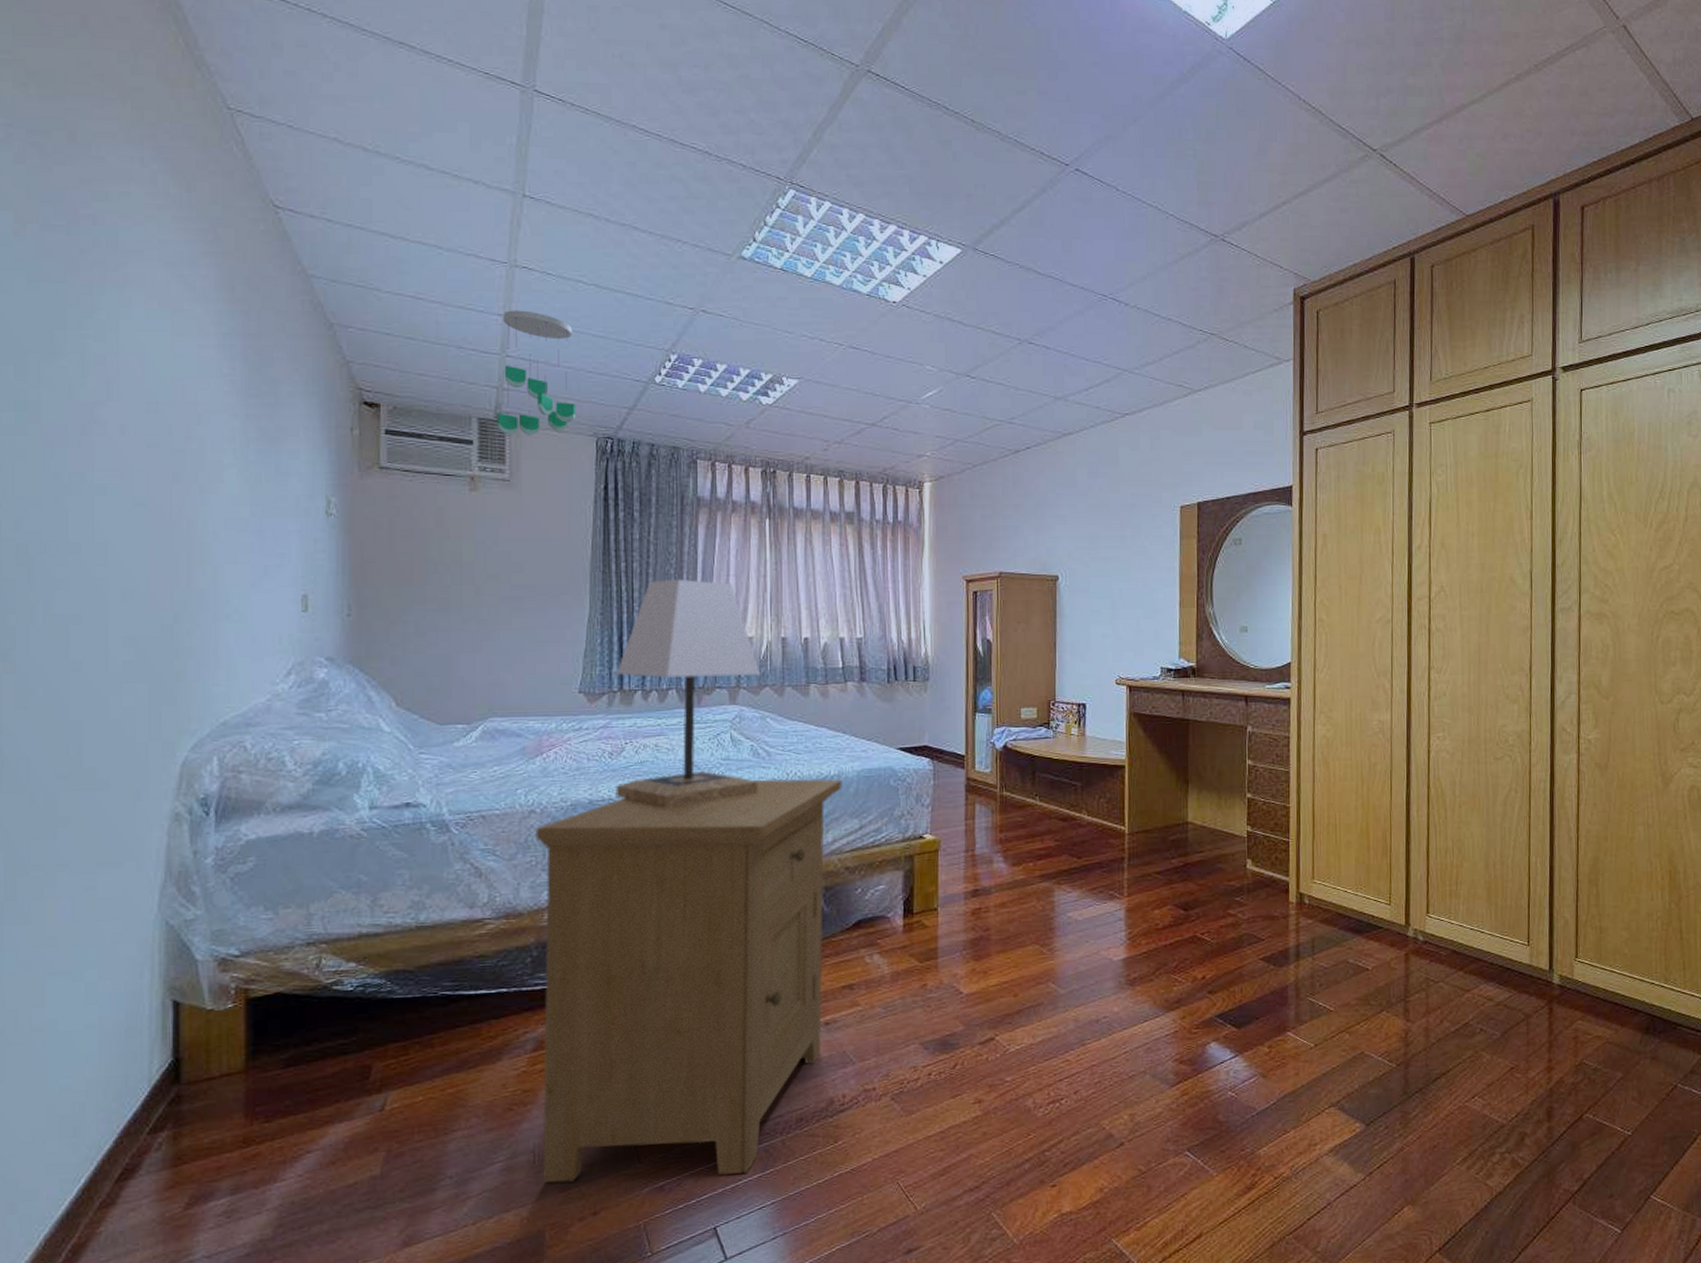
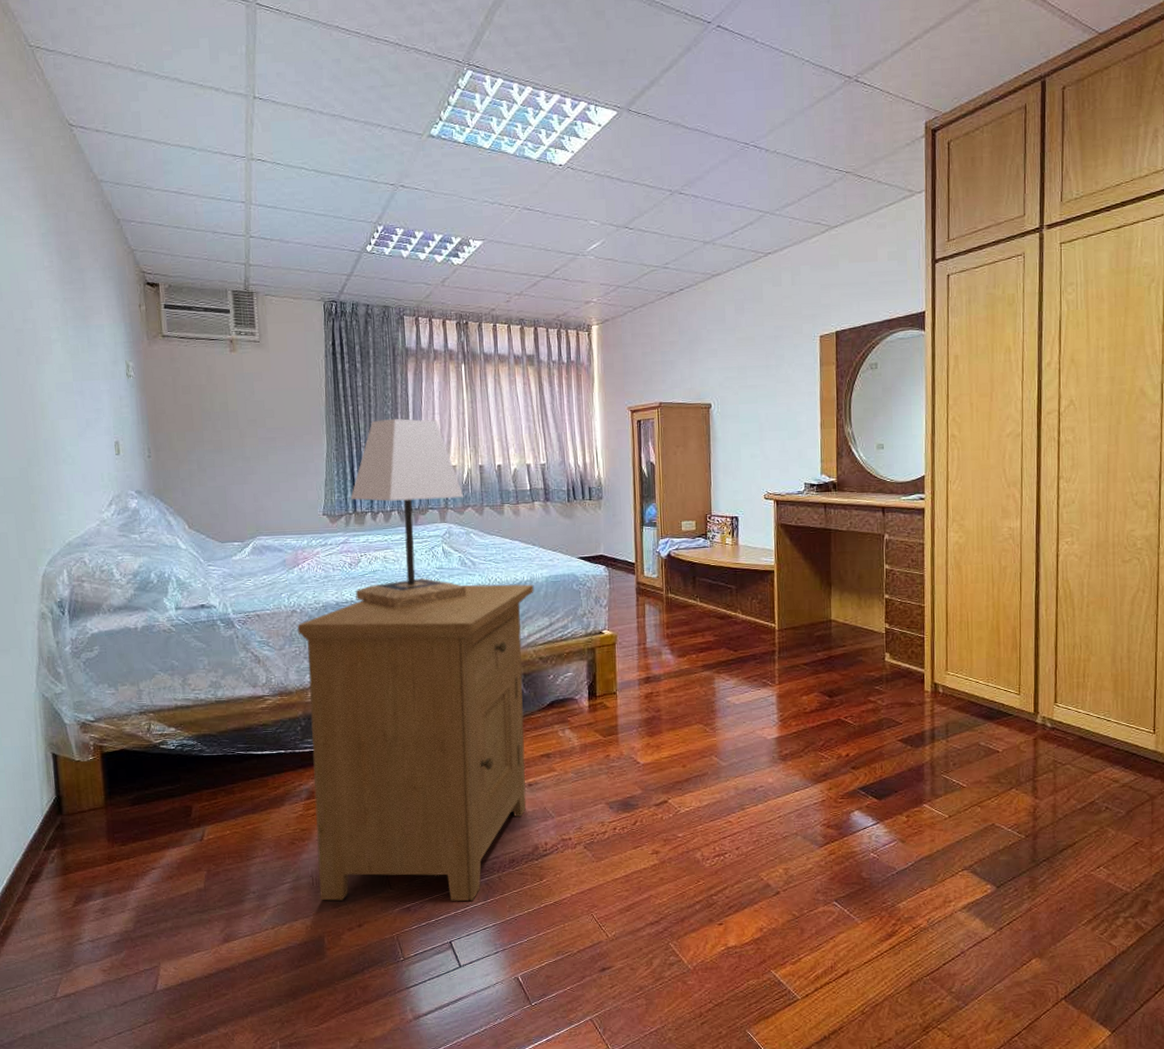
ceiling mobile: present [497,310,576,435] -> none [245,197,307,304]

